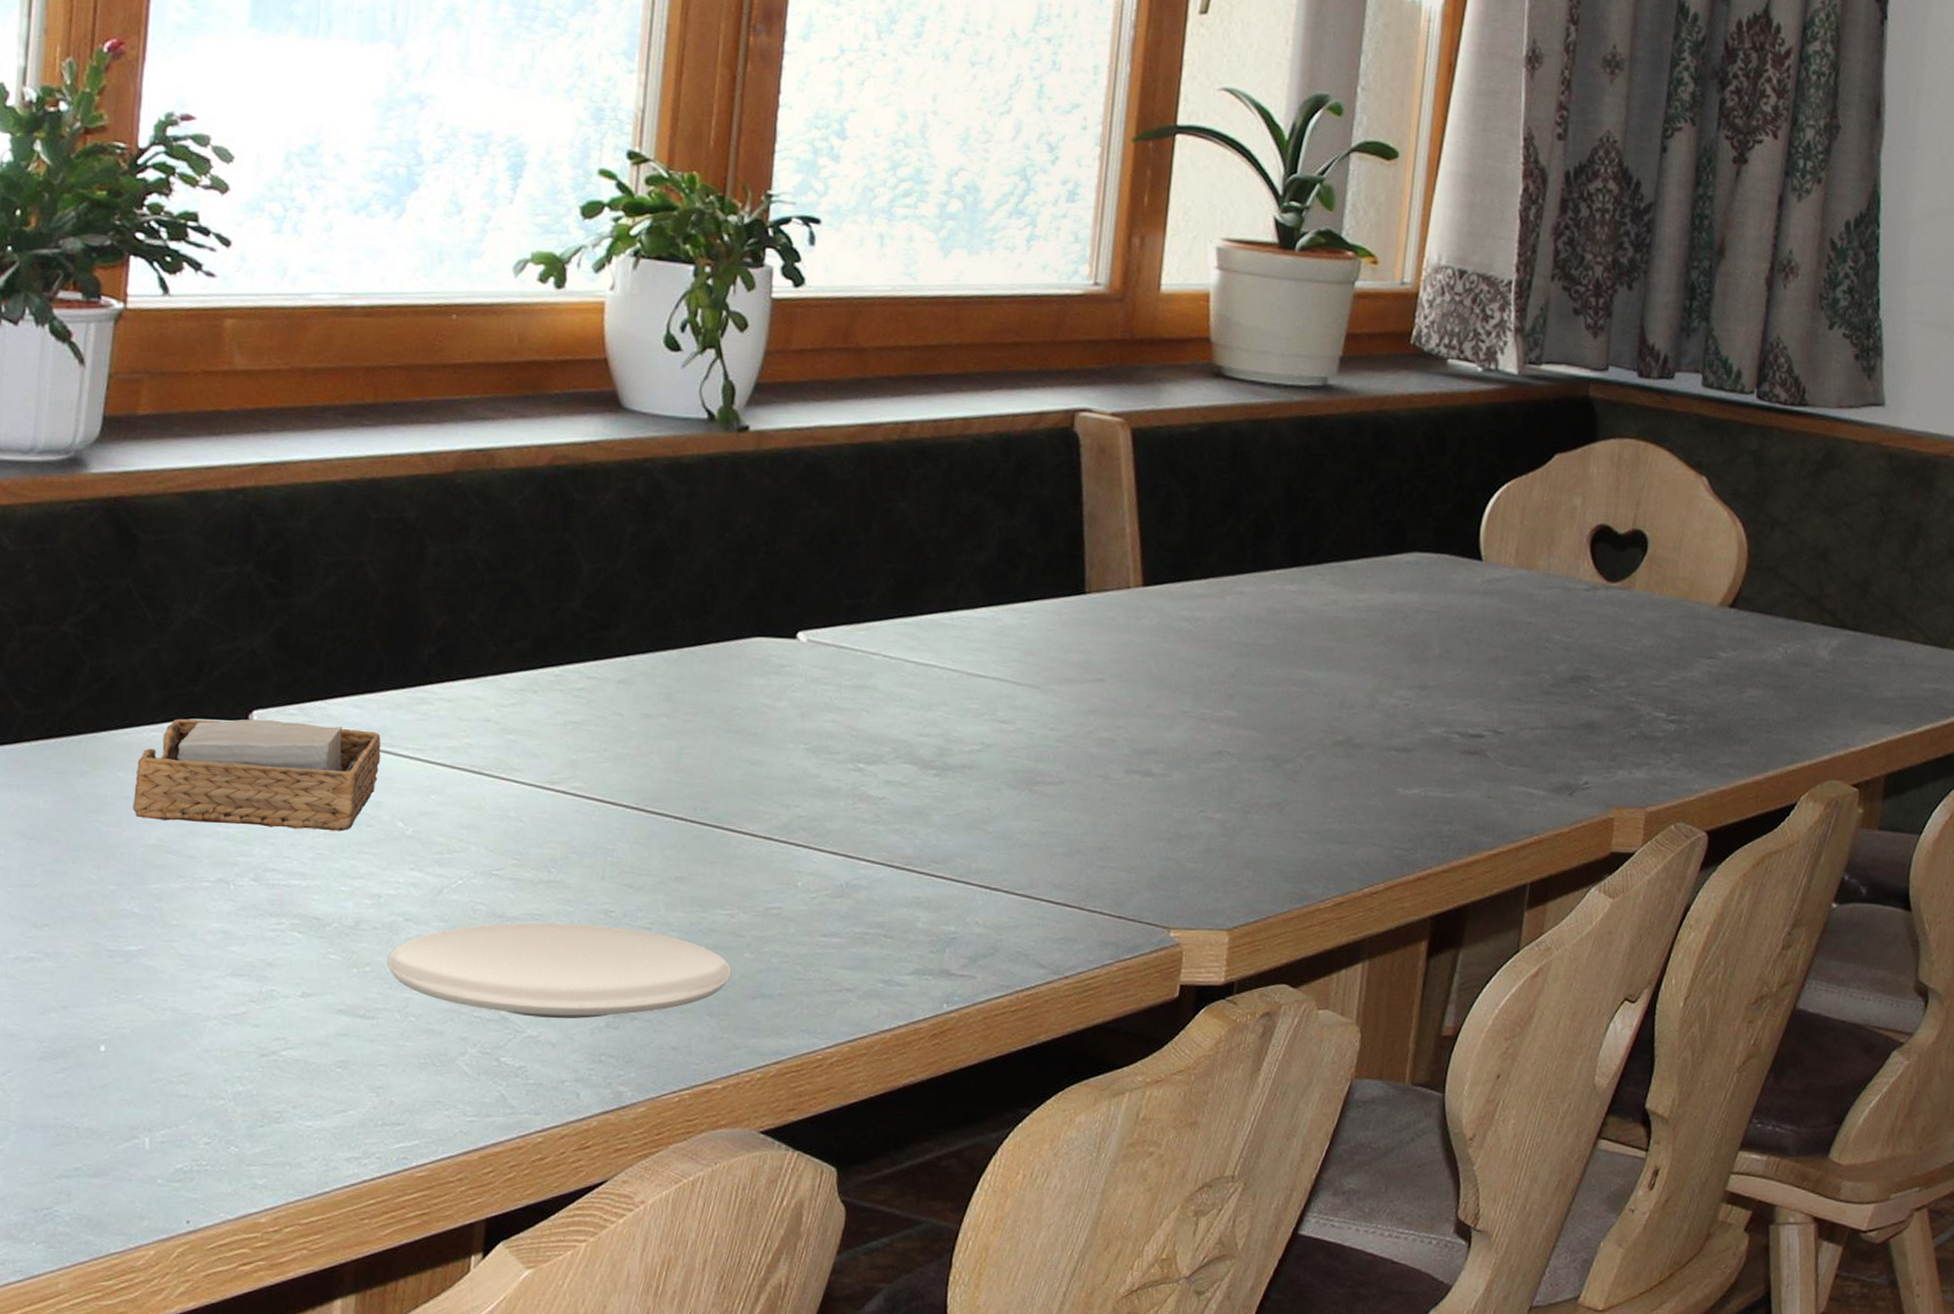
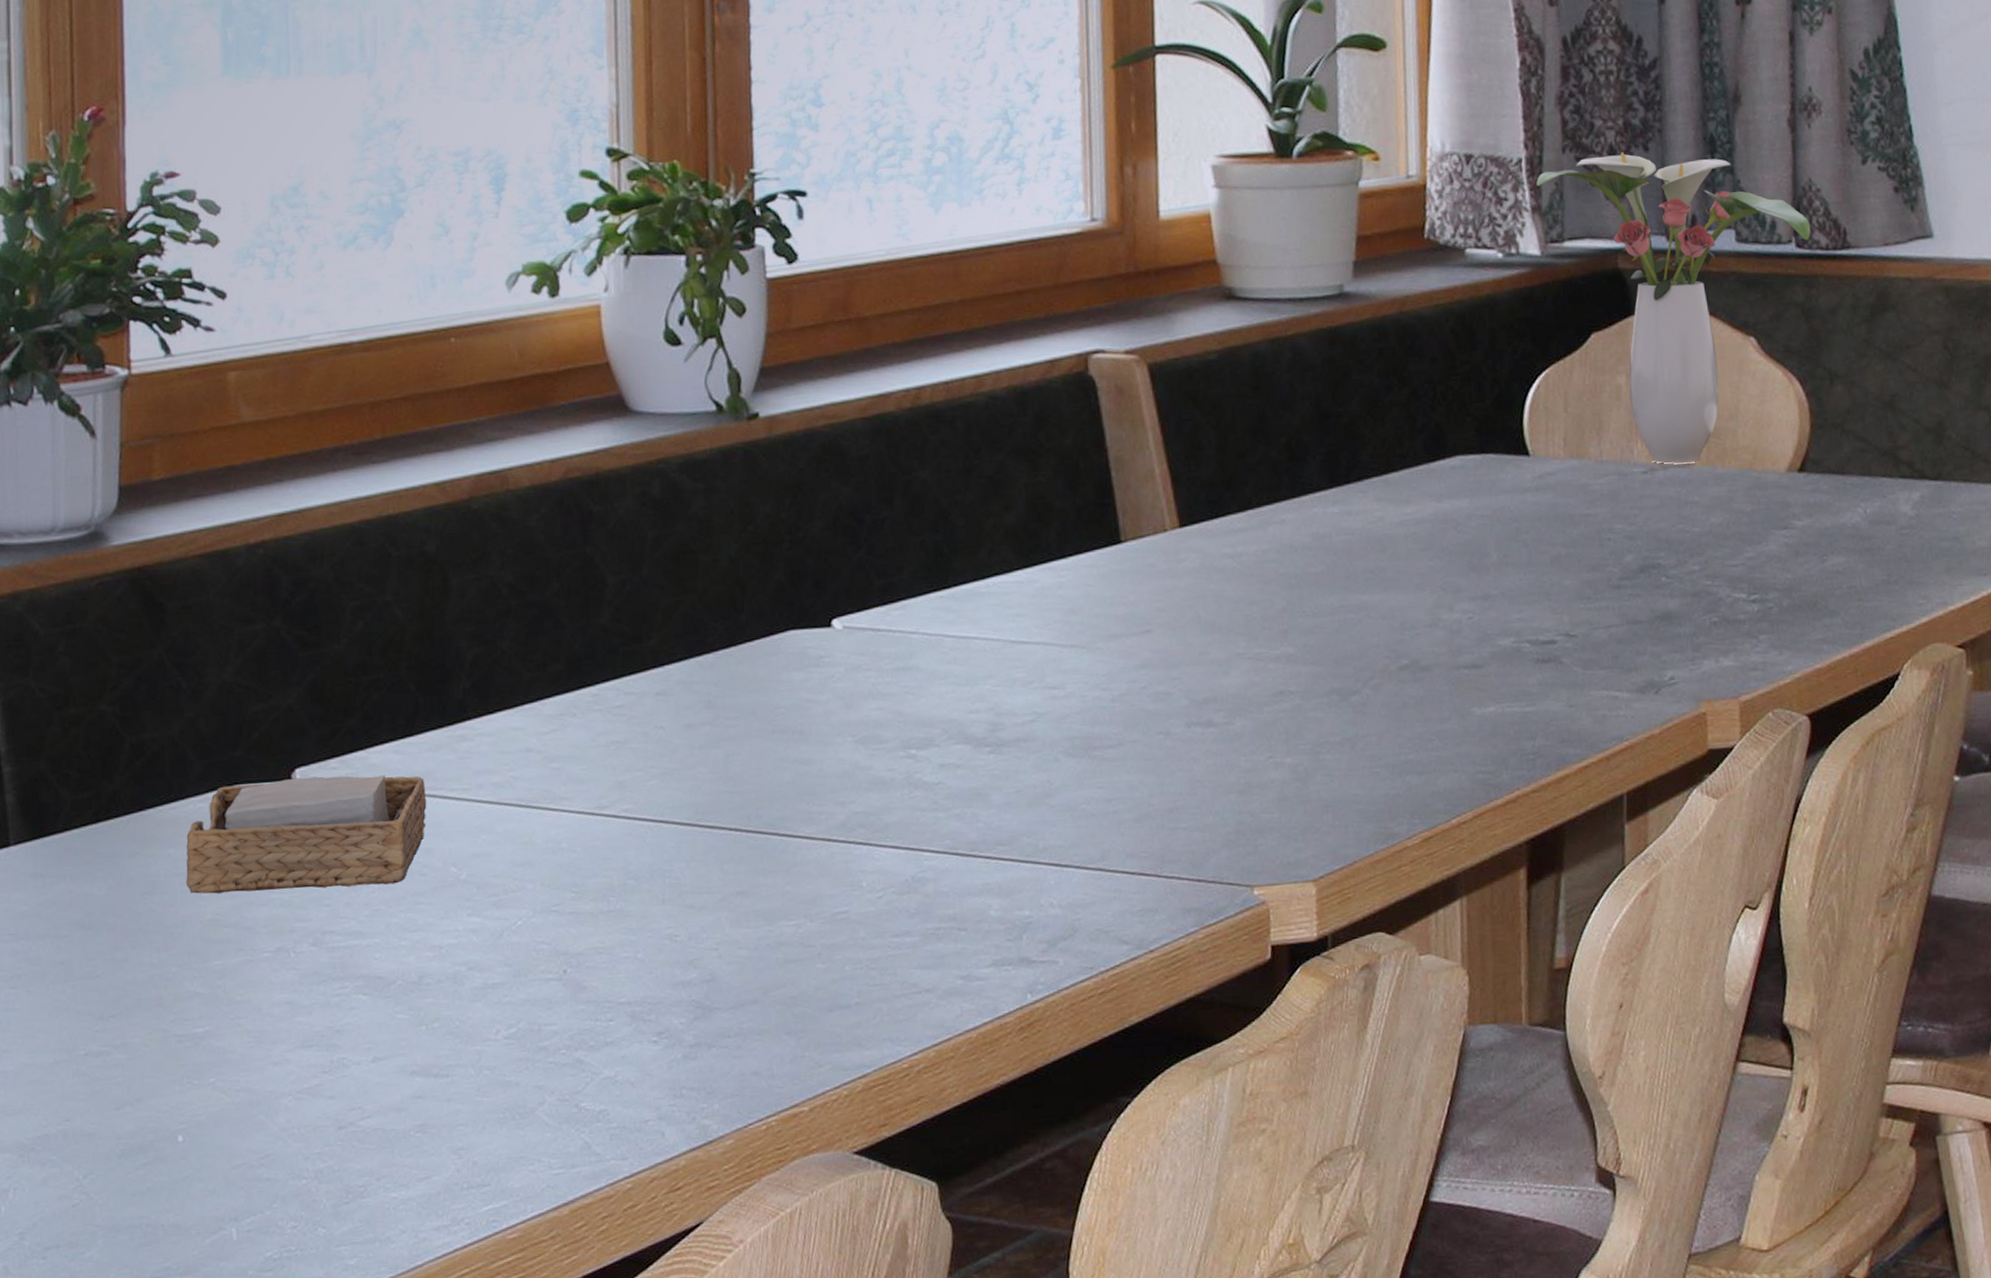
plate: present [386,922,732,1019] -> none [454,951,806,1057]
flower arrangement: none [1523,286,1773,586] -> present [1536,151,1811,464]

